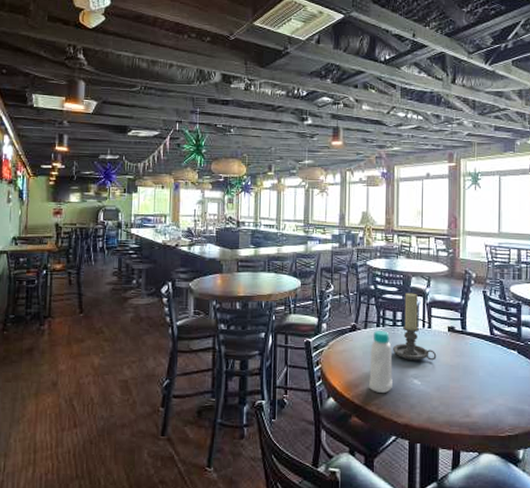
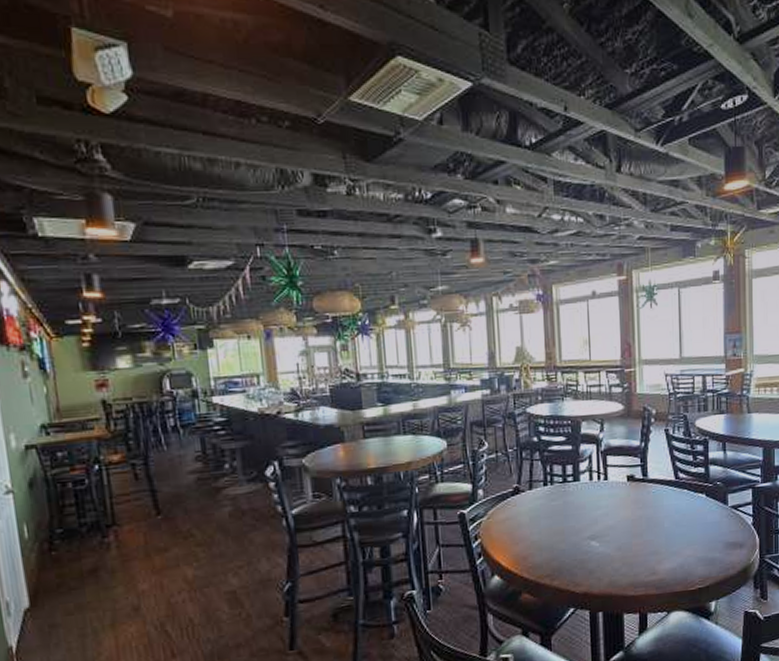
bottle: present [369,330,392,394] -> none [538,489,567,563]
candle holder: present [393,292,437,361] -> none [565,440,616,520]

